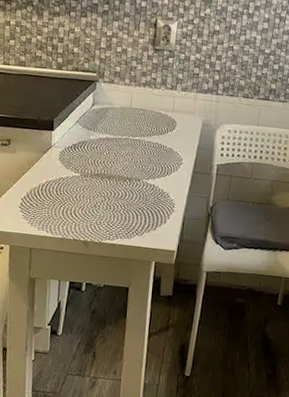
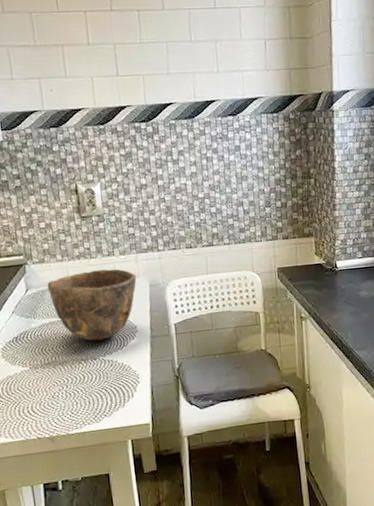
bowl: none [111,99,192,165] -> present [47,269,137,341]

